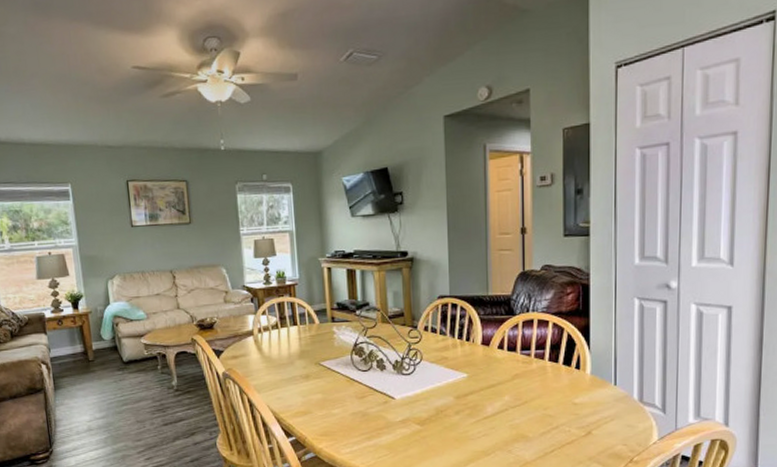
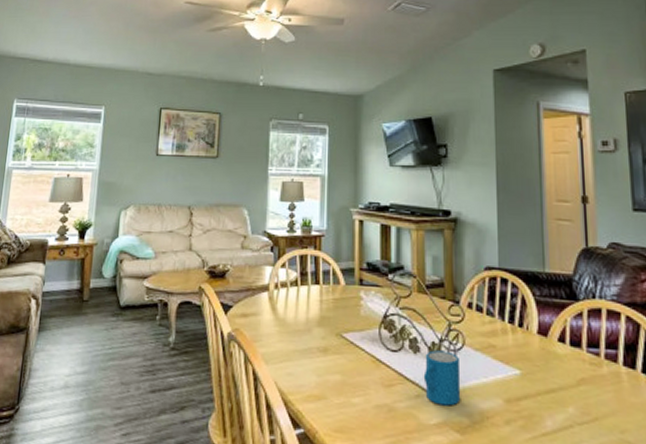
mug: none [389,366,420,407] -> present [423,350,461,406]

